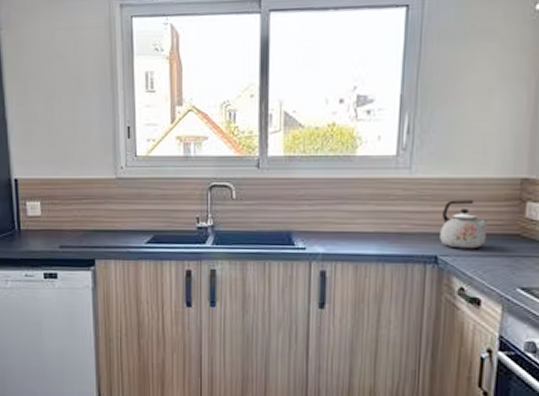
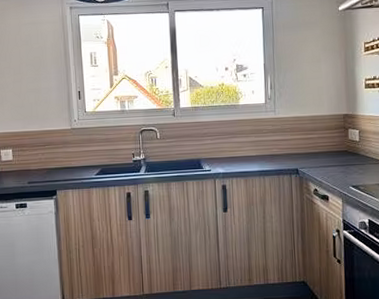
kettle: present [440,200,488,249] -> none [298,130,327,163]

